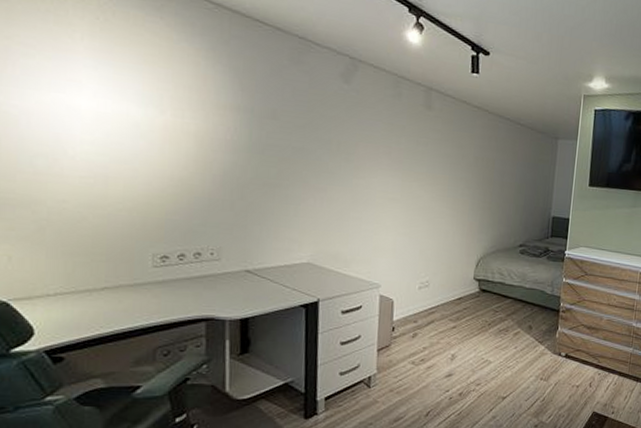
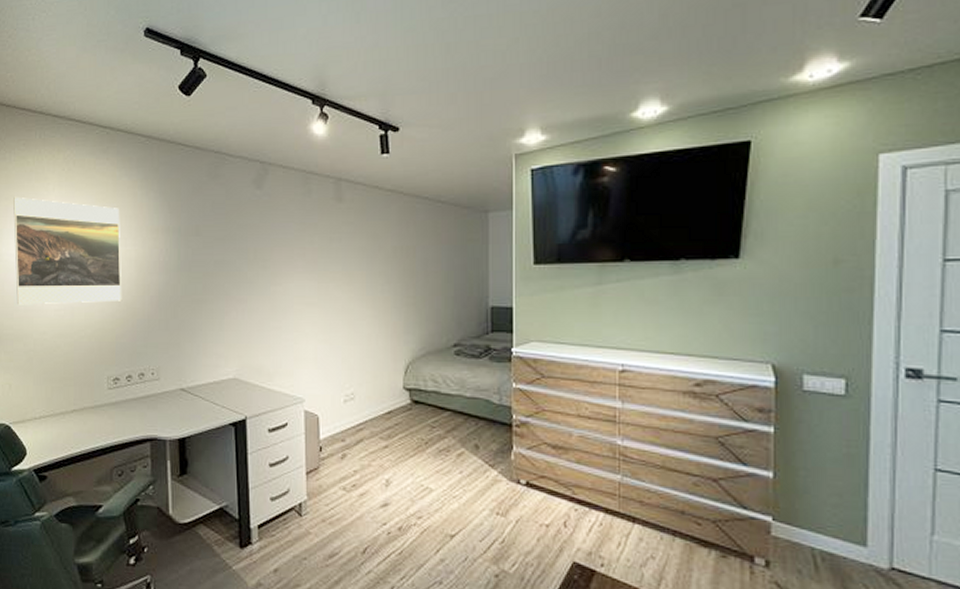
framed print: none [18,37,177,176] -> present [13,196,122,305]

